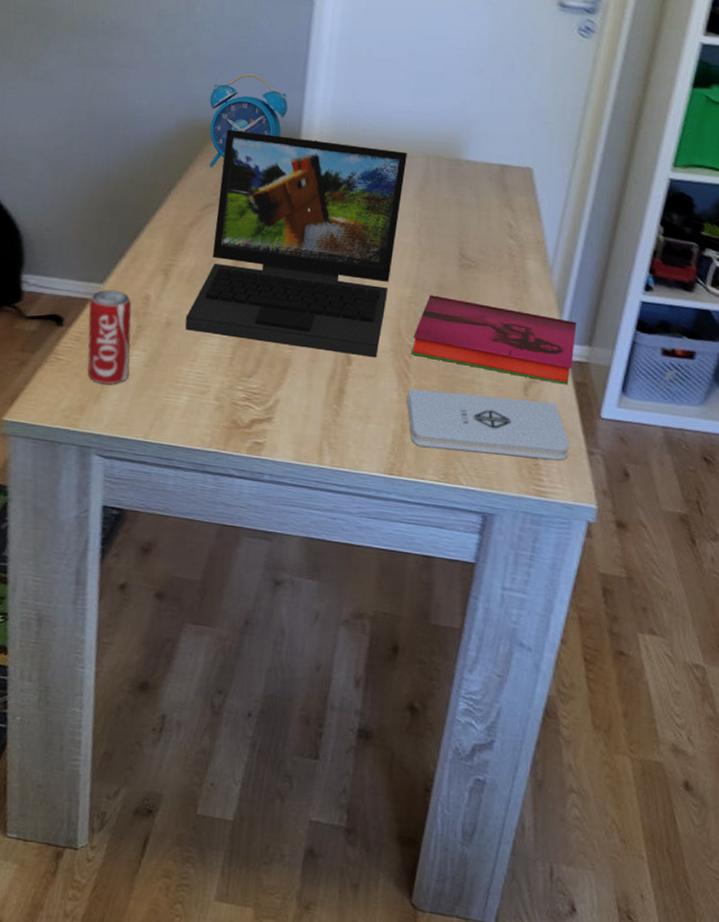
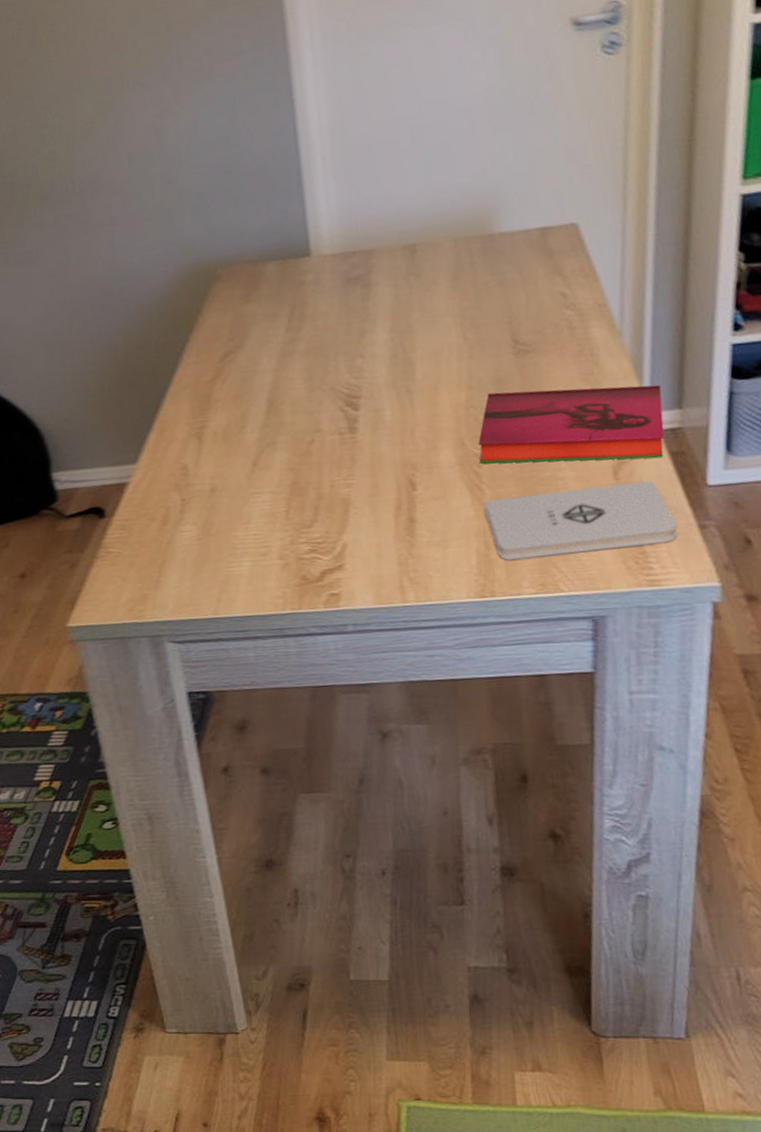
beverage can: present [87,289,132,385] -> none [127,467,185,569]
laptop: present [185,129,407,358] -> none [229,241,443,493]
alarm clock: present [209,73,288,168] -> none [203,196,290,312]

